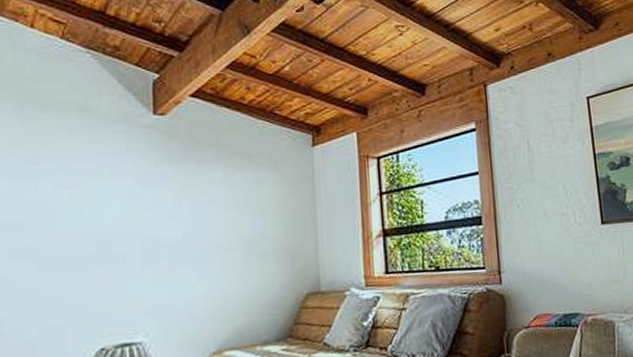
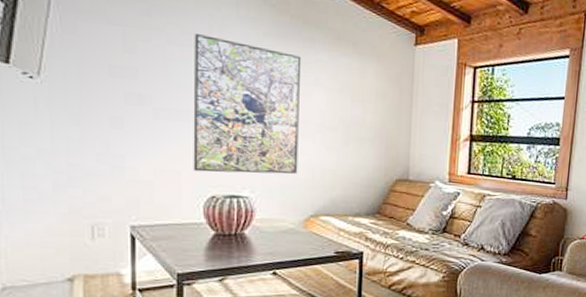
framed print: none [80,173,196,323] -> present [193,34,302,174]

